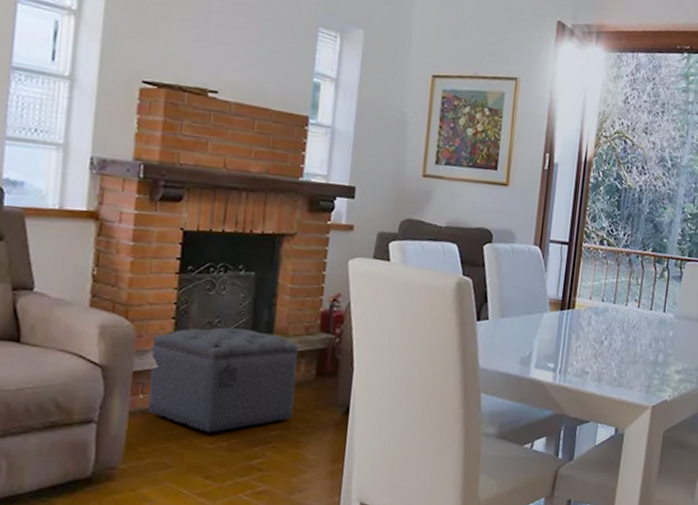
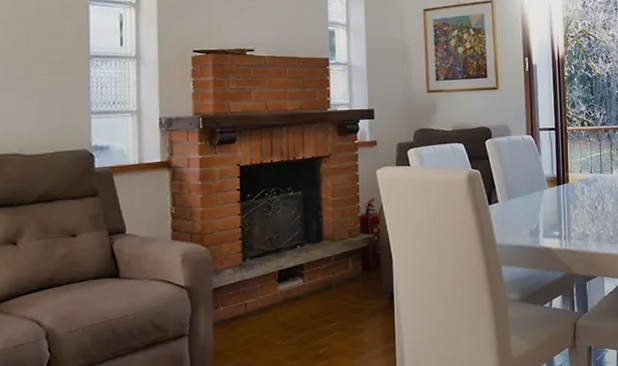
ottoman: present [147,327,298,433] -> none [225,239,347,331]

